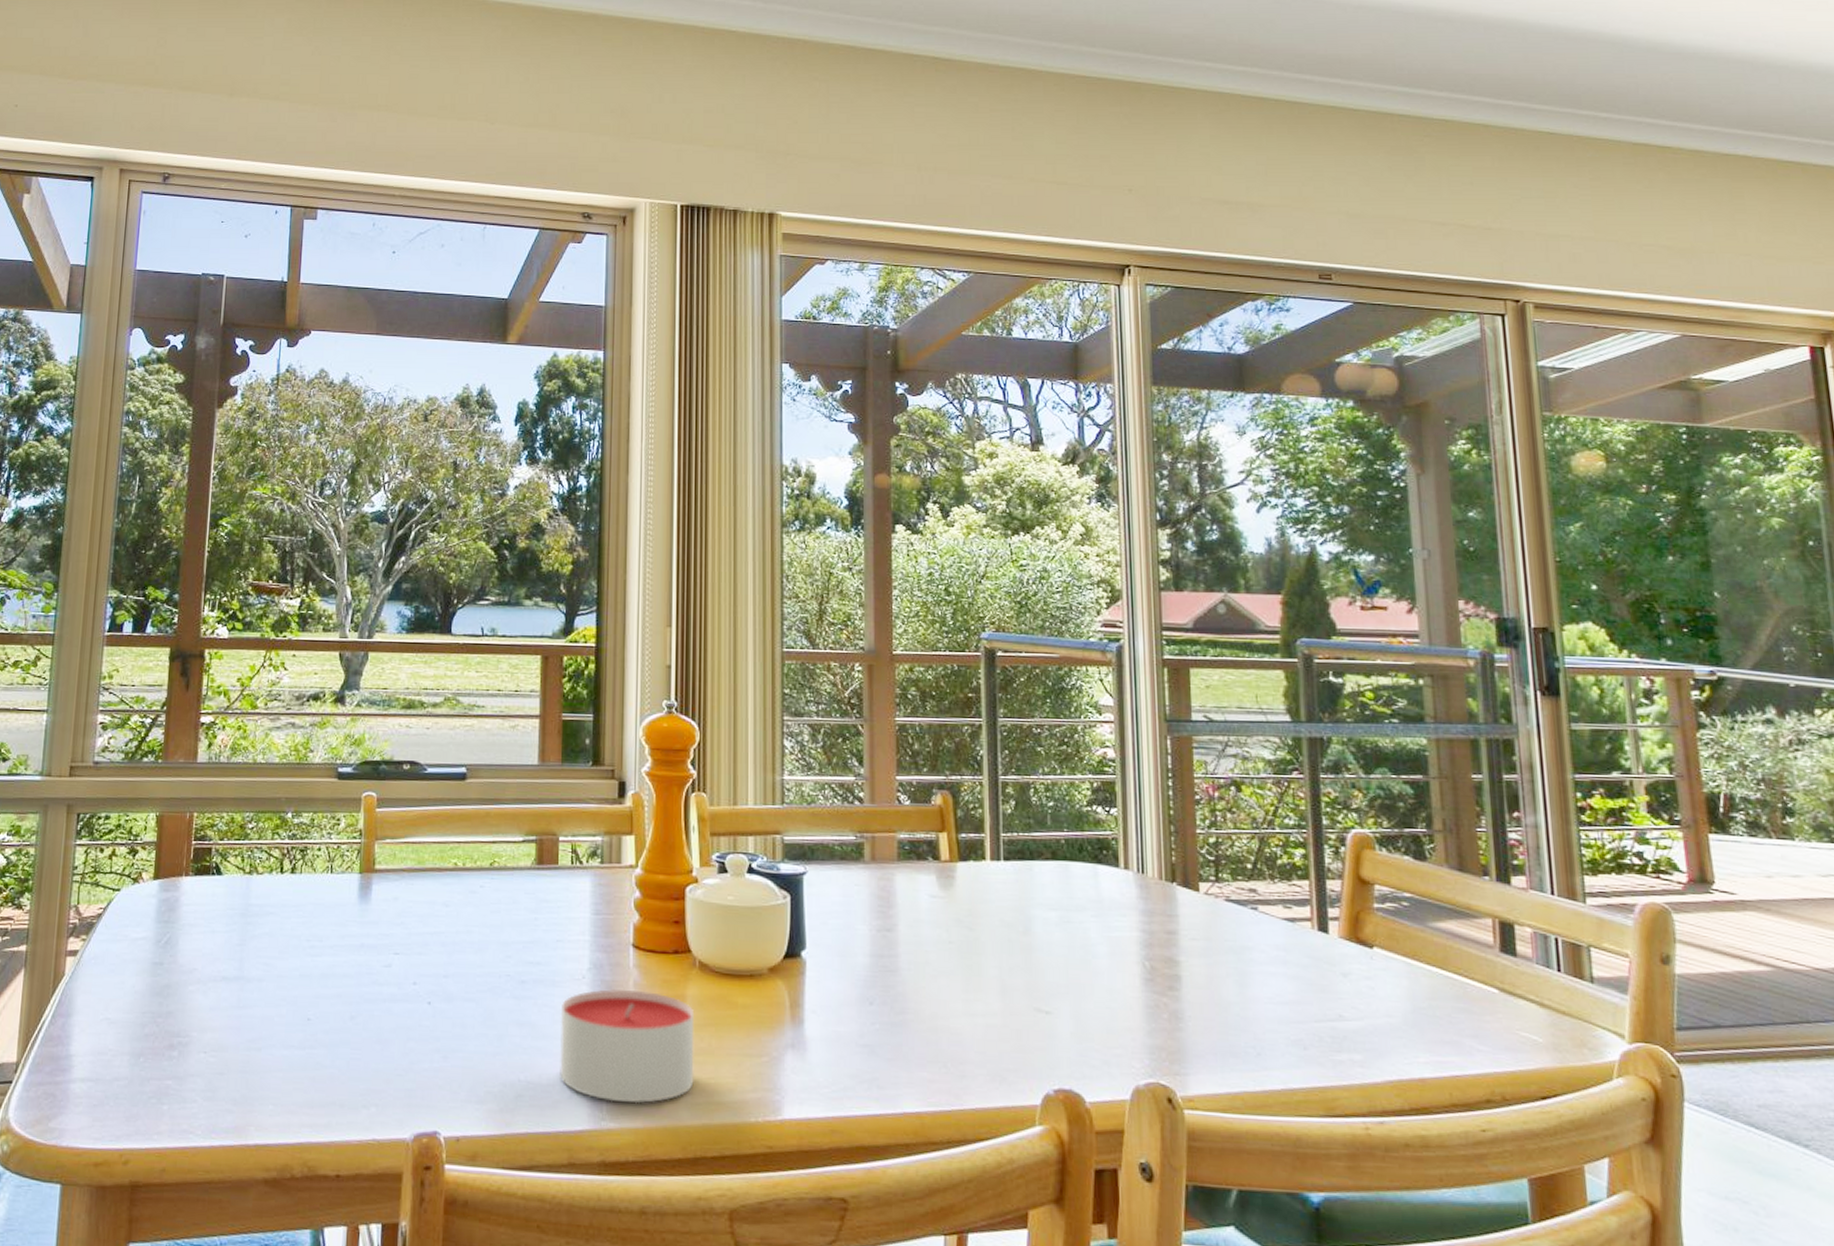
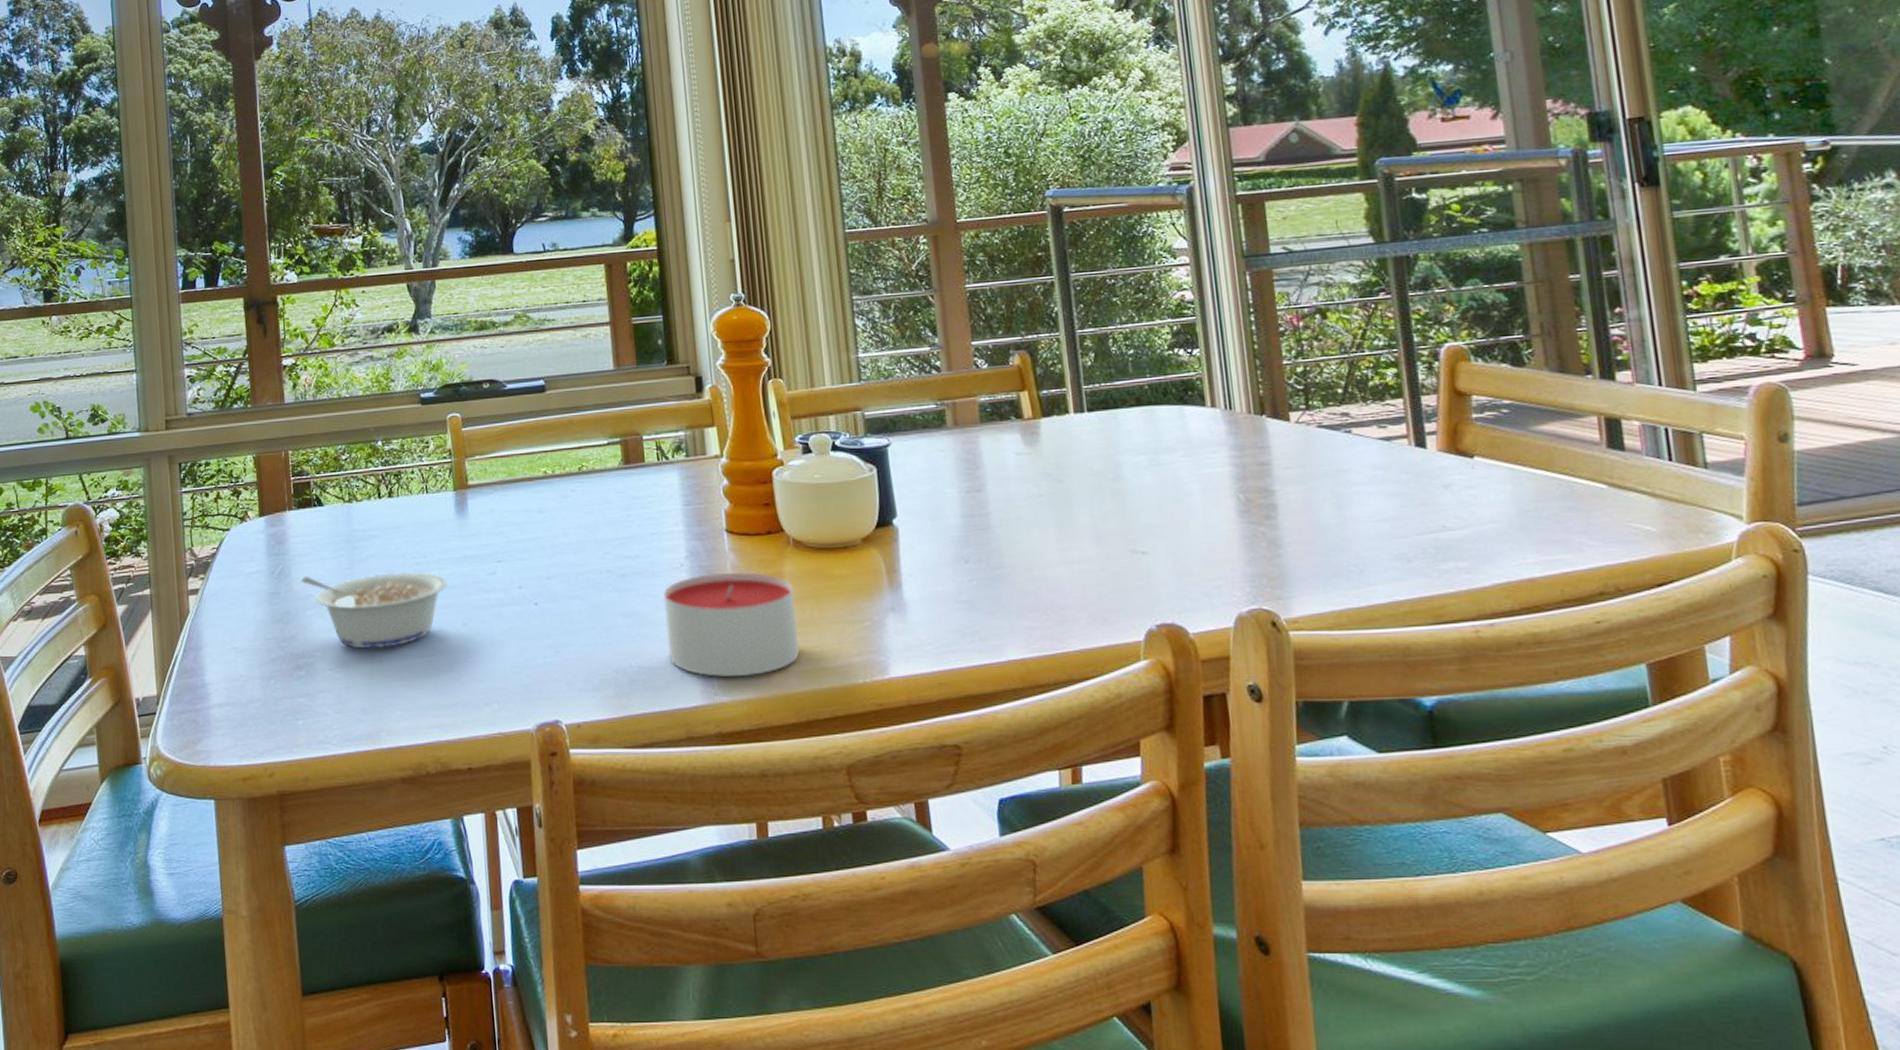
legume: none [187,947,340,1035] -> present [301,572,448,649]

